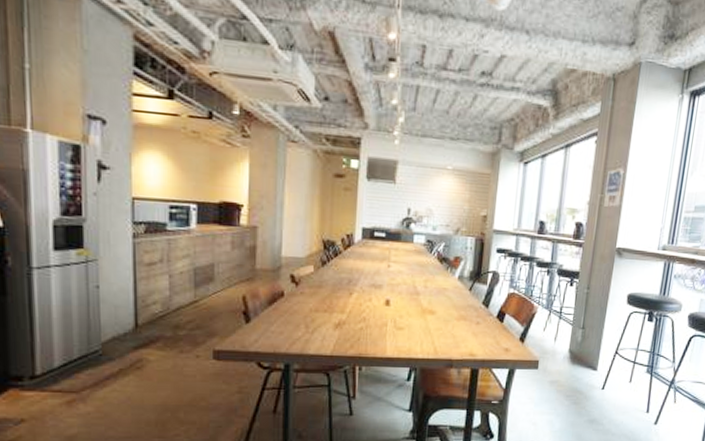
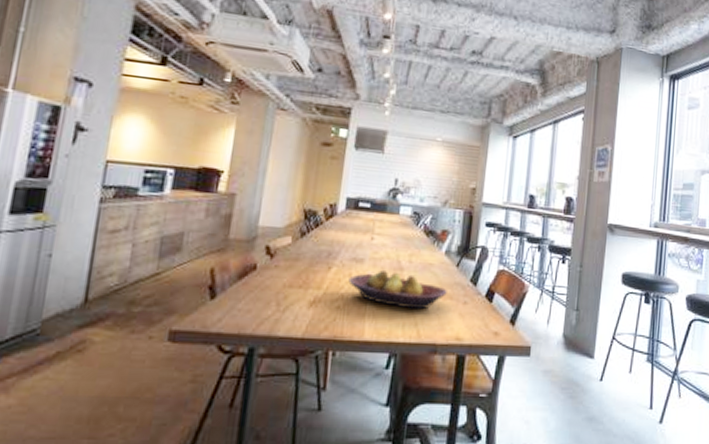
fruit bowl: none [369,294,461,330] -> present [348,269,447,310]

